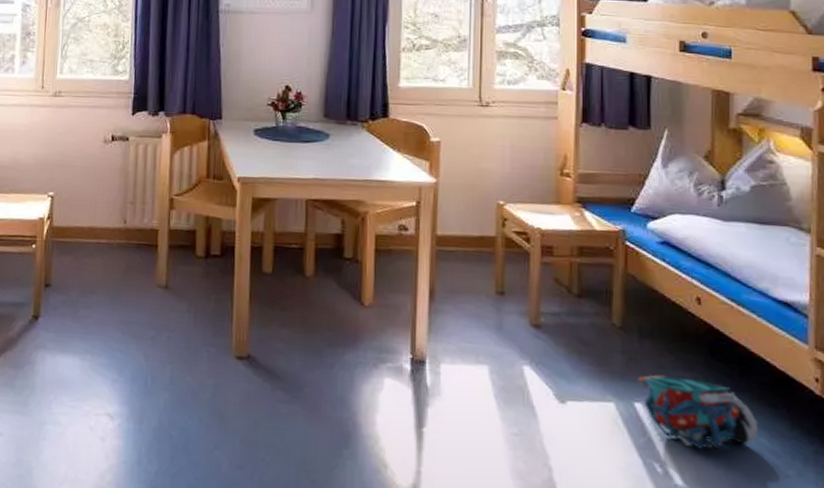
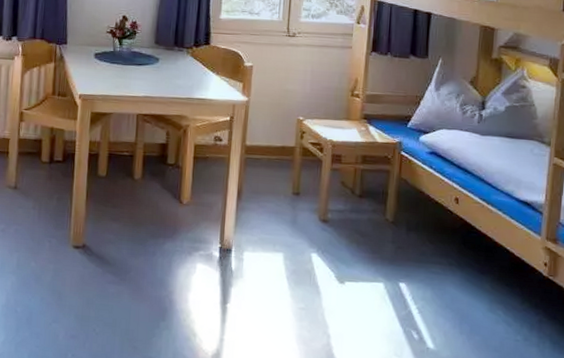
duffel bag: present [638,374,758,451] -> none [403,260,496,321]

